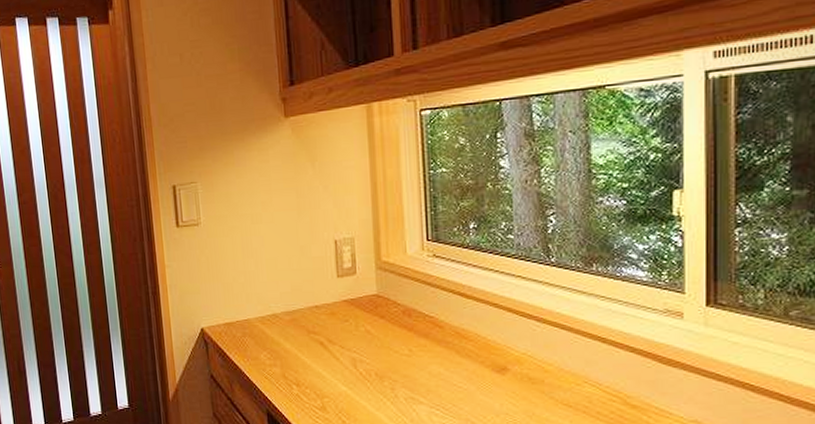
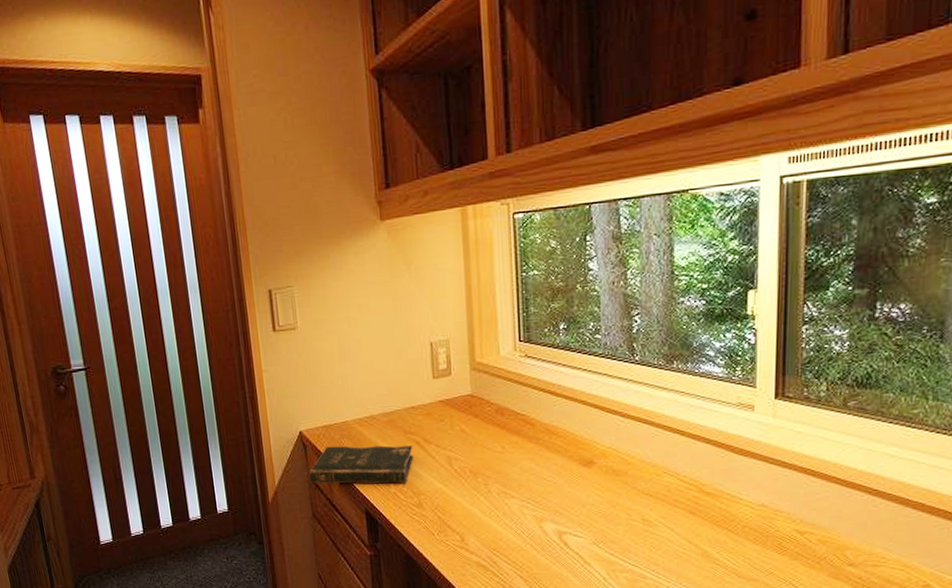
bible: none [210,344,317,385] -> present [309,445,414,484]

